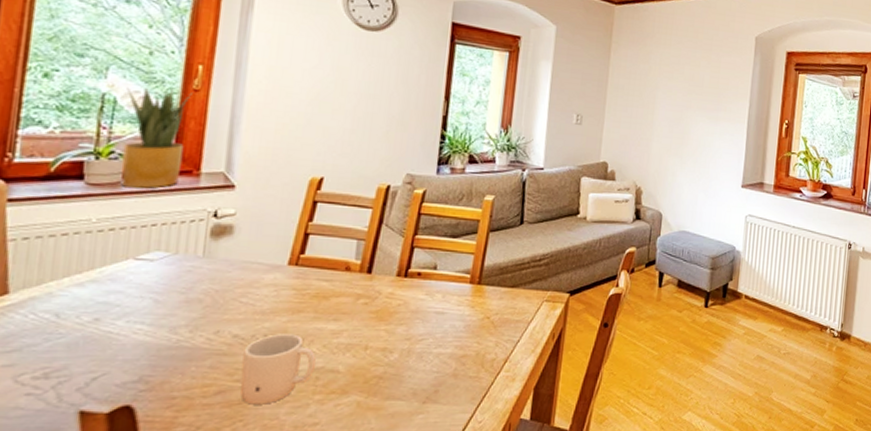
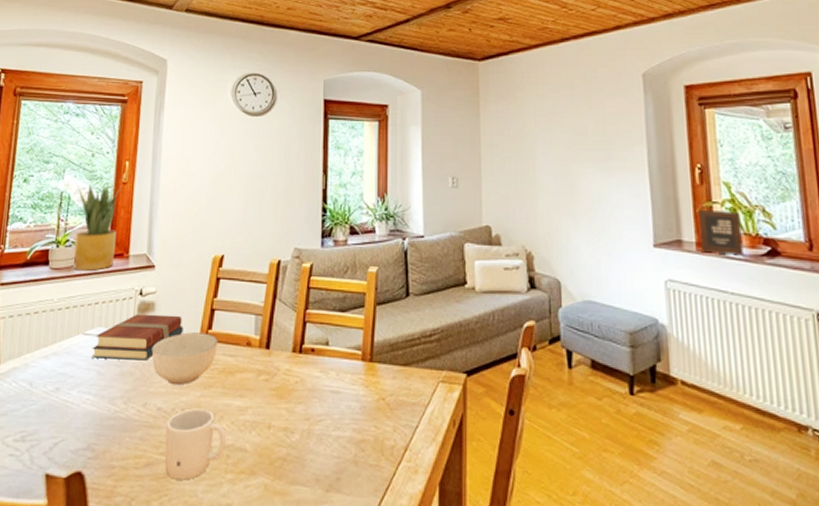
books: none [145,237,269,287] -> present [91,313,183,361]
bowl: none [227,257,312,312] -> present [151,332,219,386]
picture frame: none [776,158,810,197] -> present [697,209,743,256]

